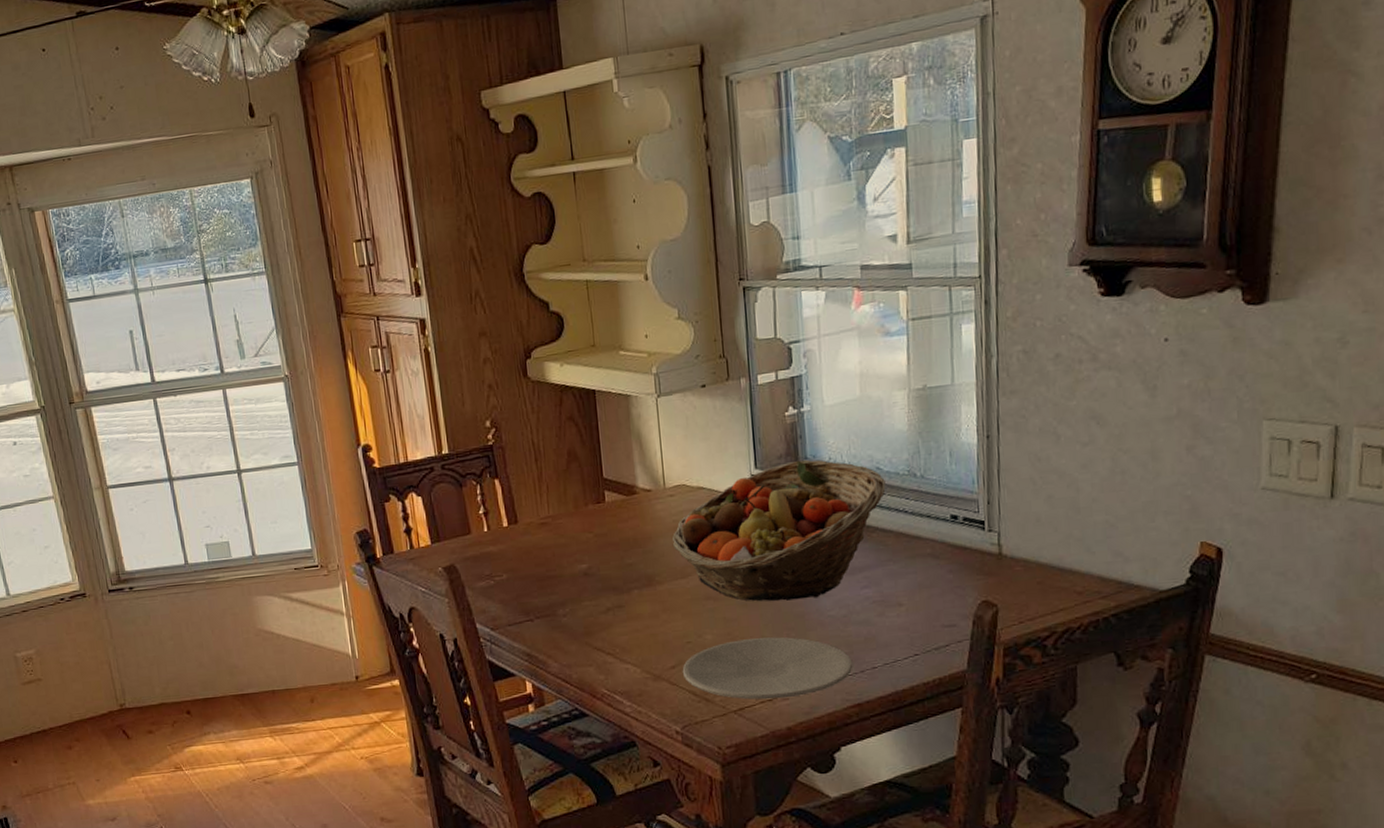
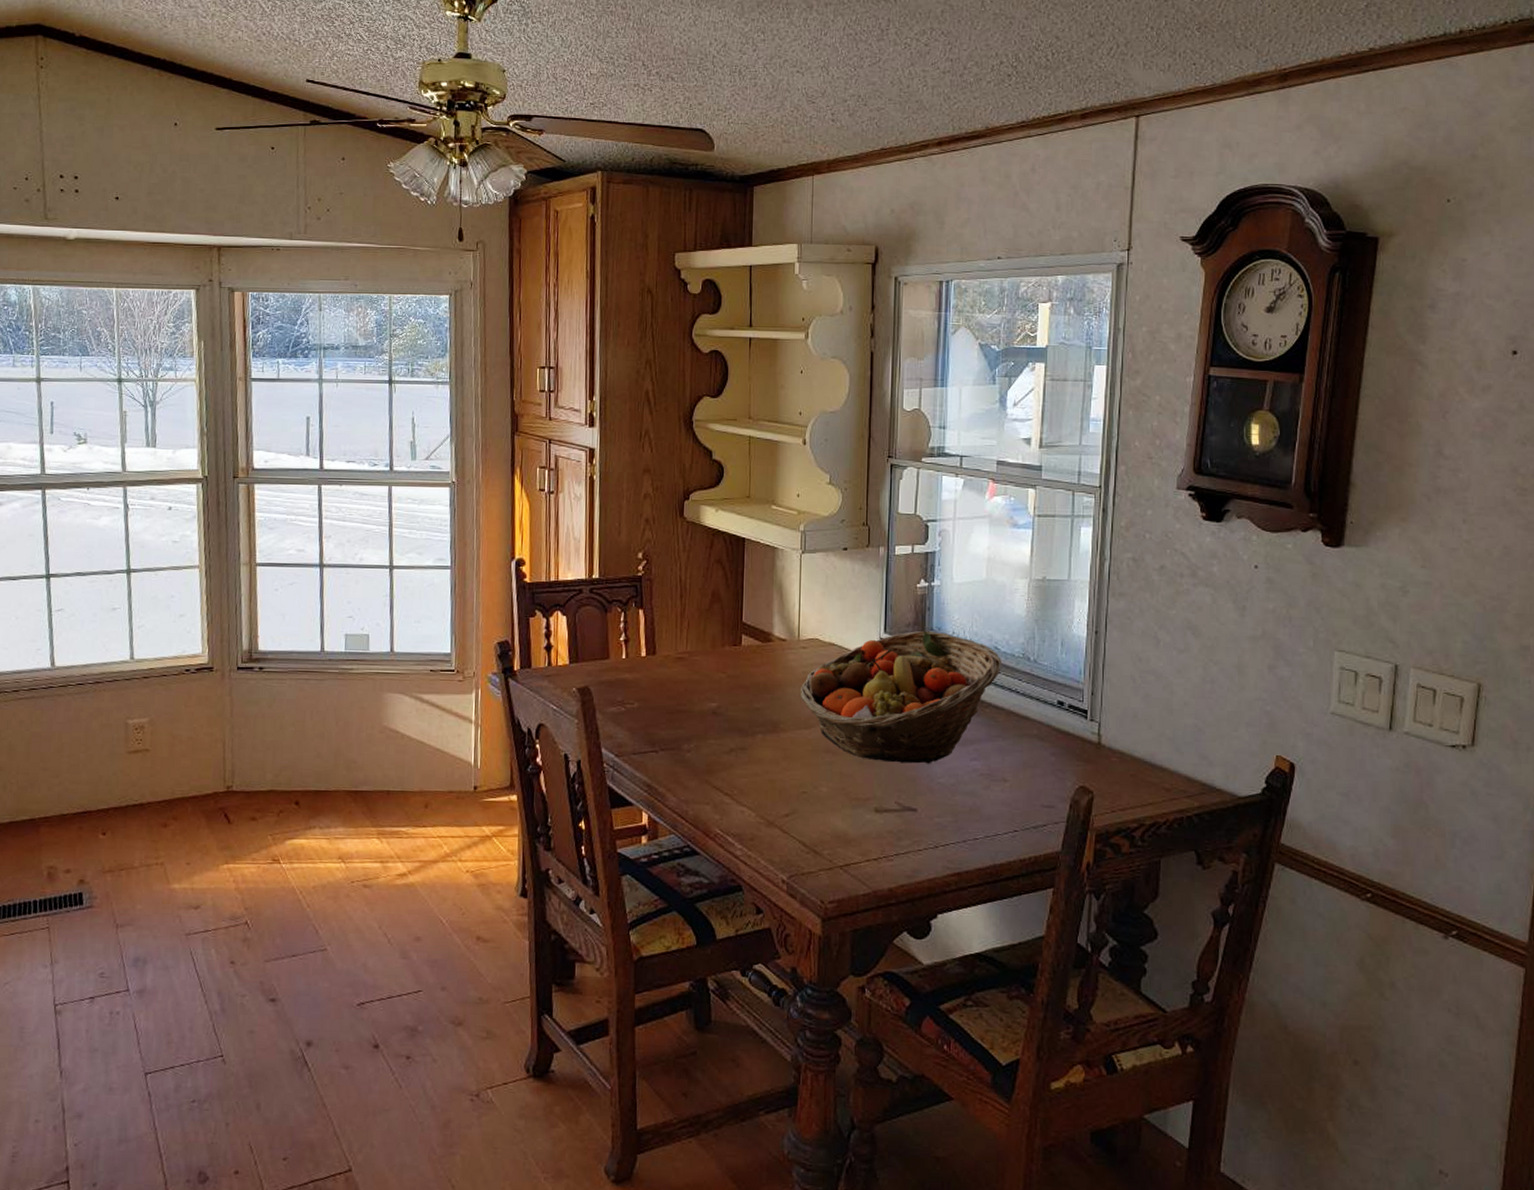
plate: present [682,637,853,700] -> none [795,796,957,859]

